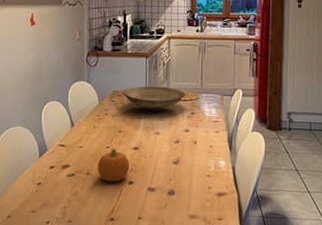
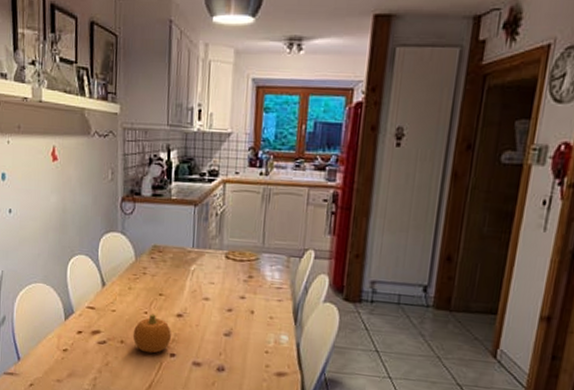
decorative bowl: present [122,86,185,111] -> none [164,241,242,273]

